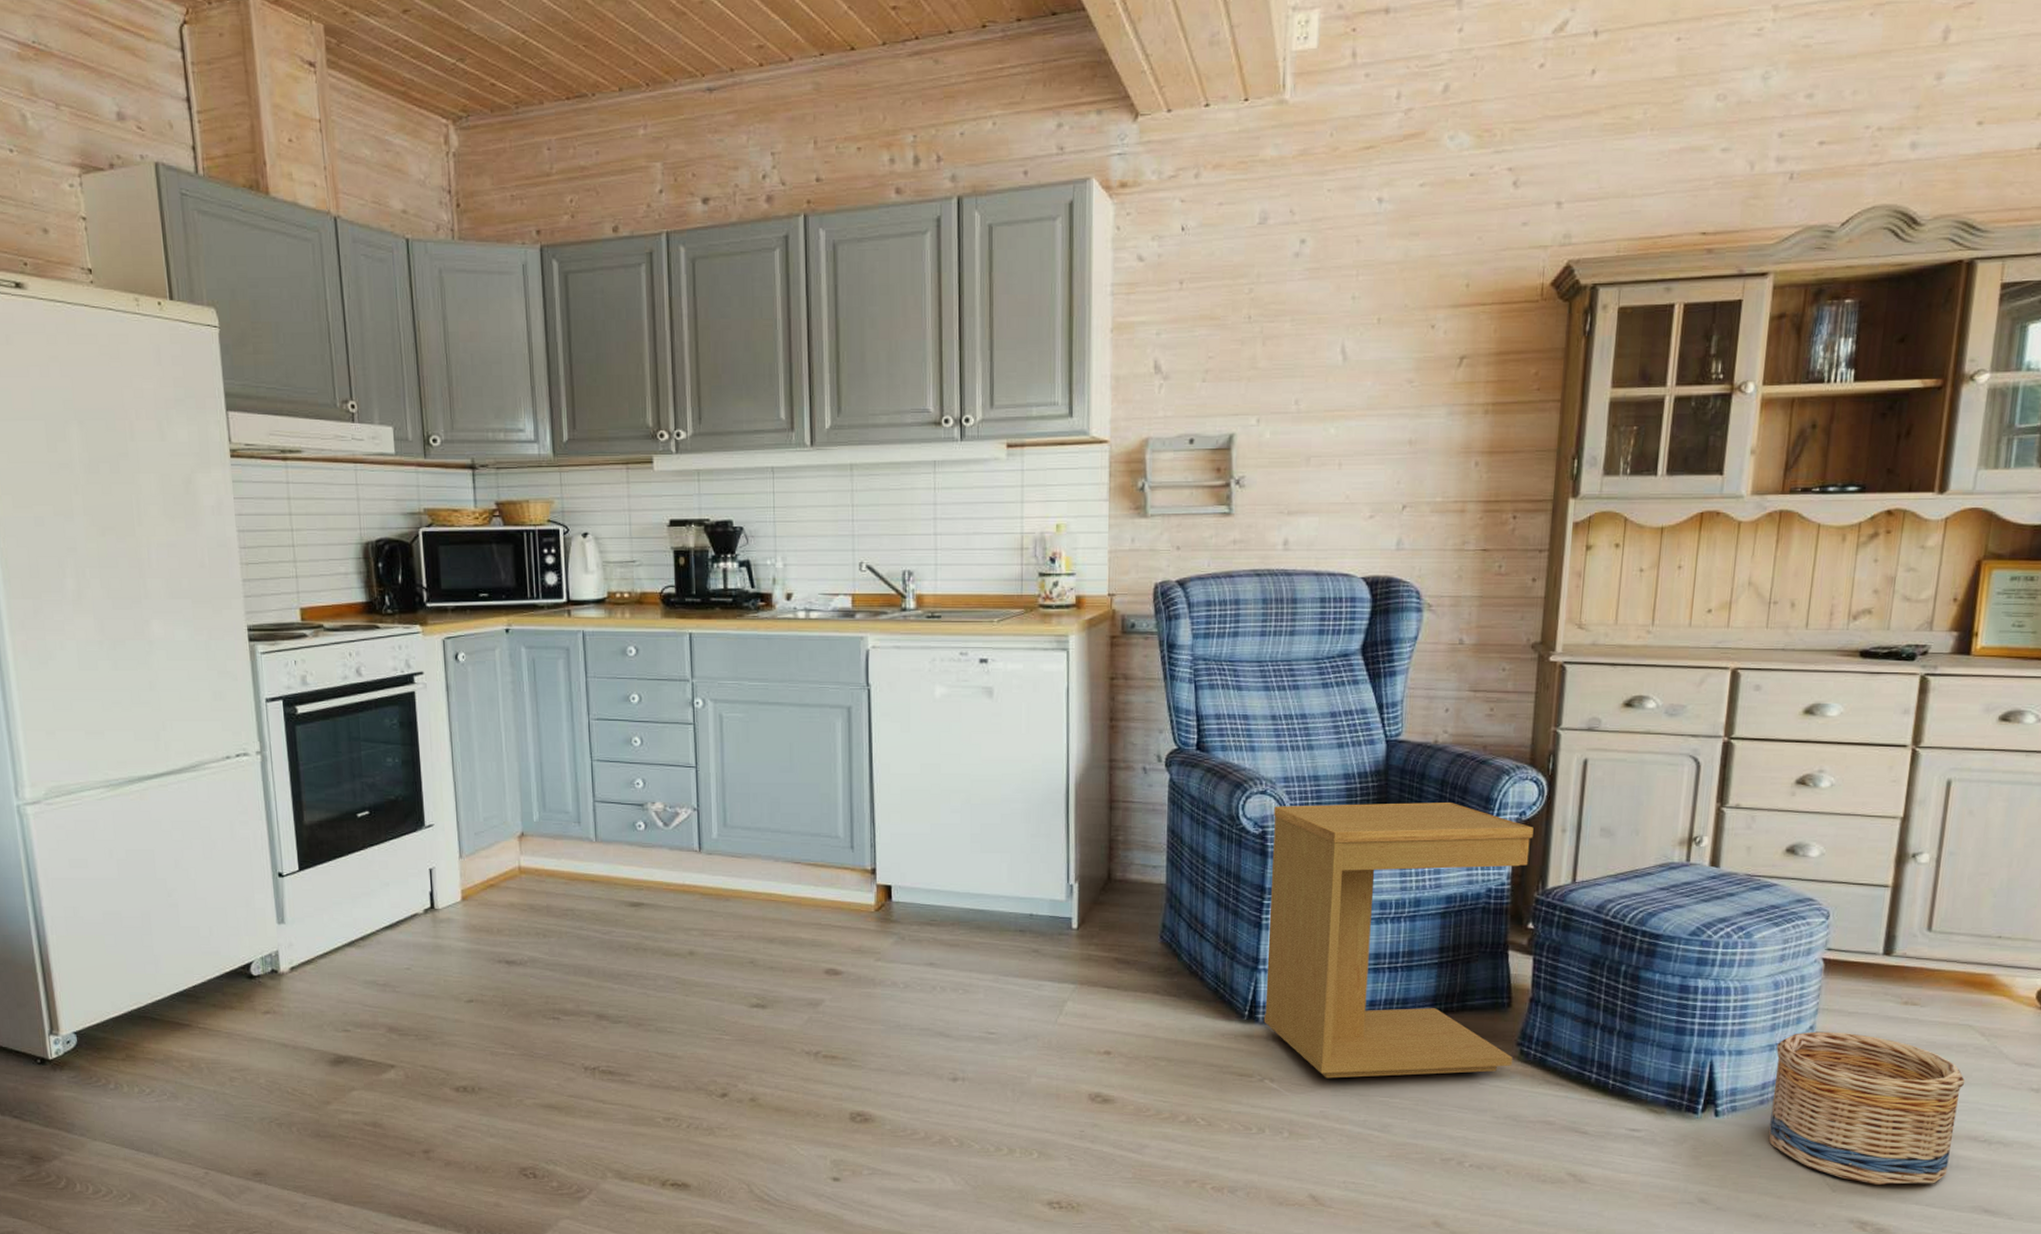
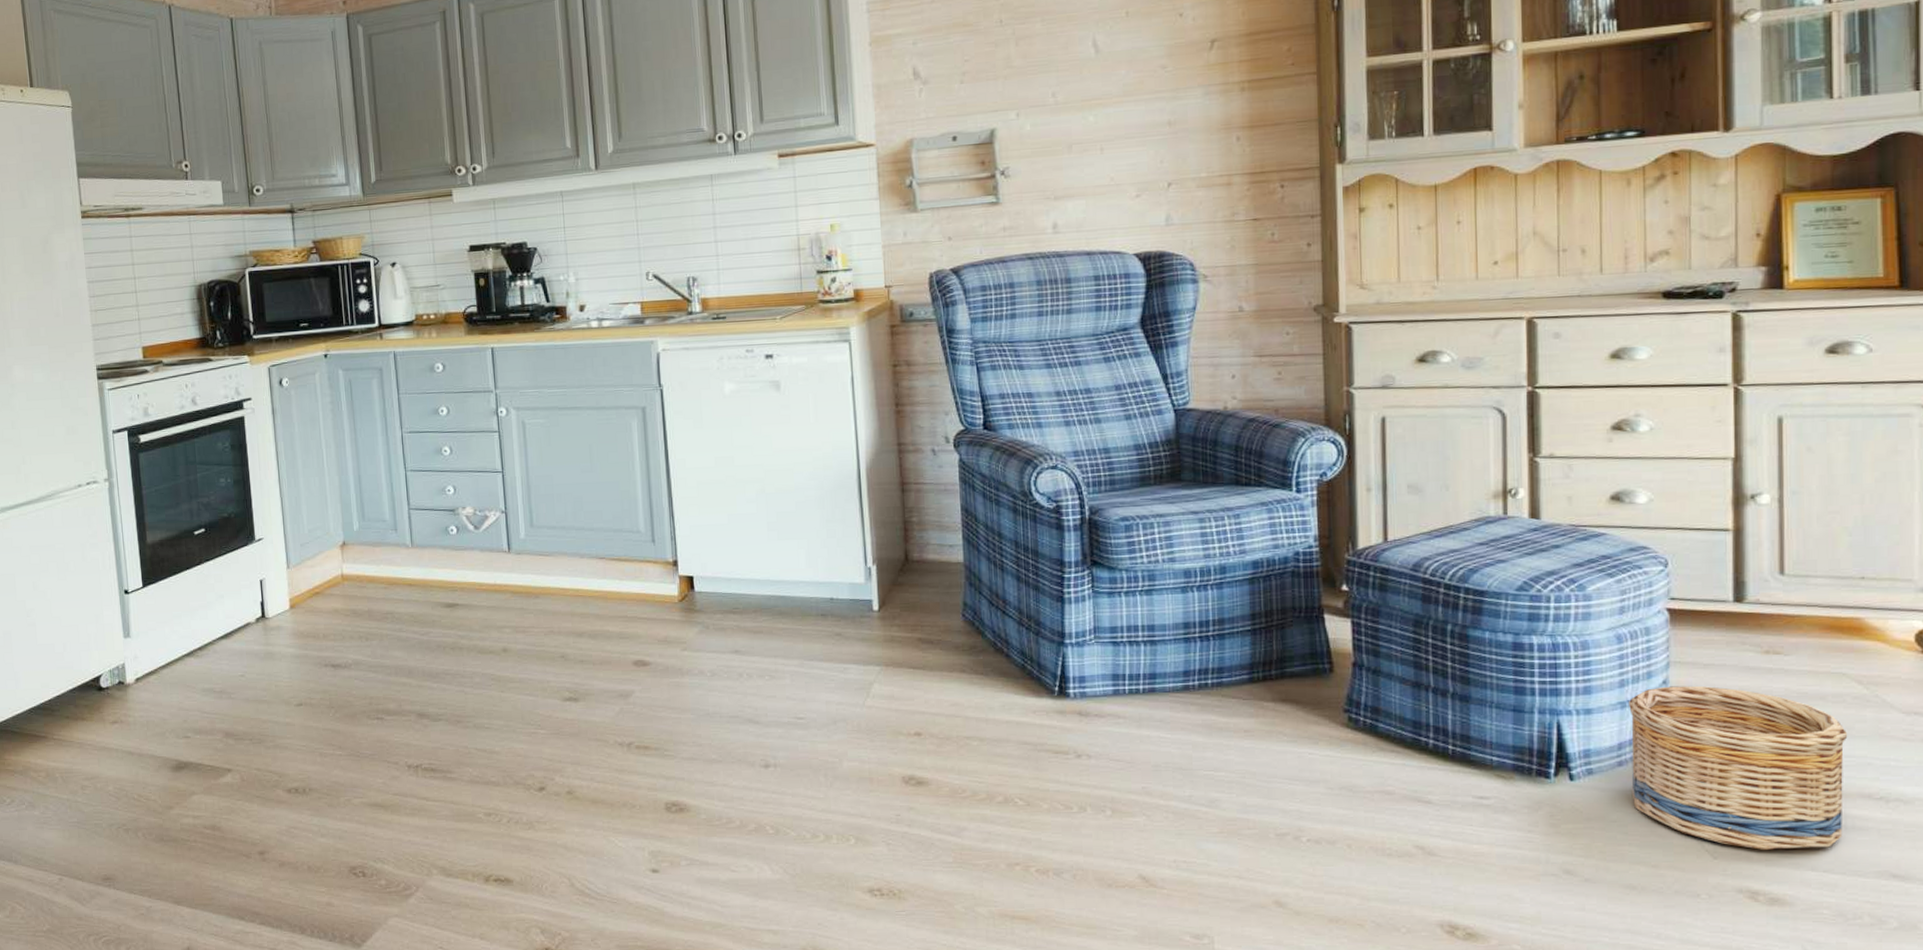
side table: present [1263,802,1534,1079] -> none [1066,467,1341,753]

